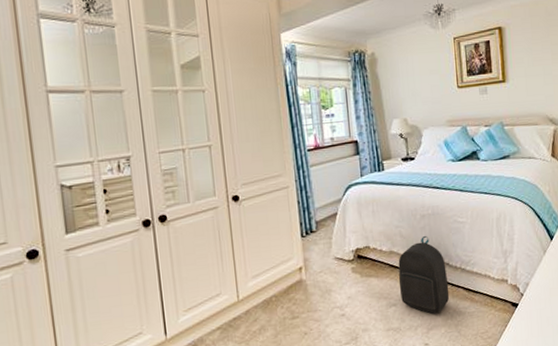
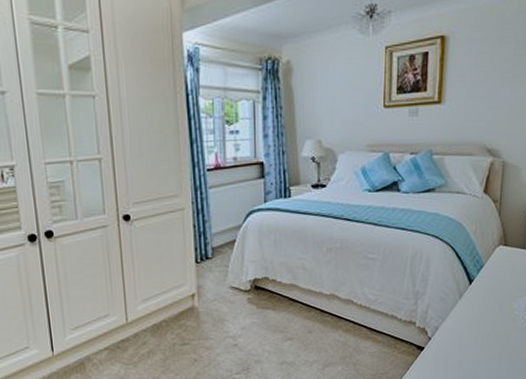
backpack: present [398,235,450,314] -> none [297,270,351,351]

